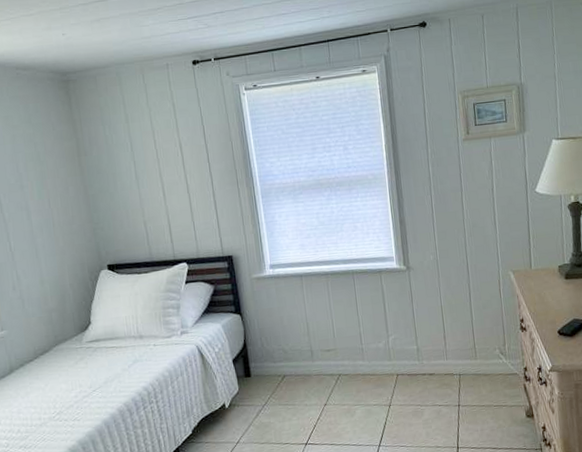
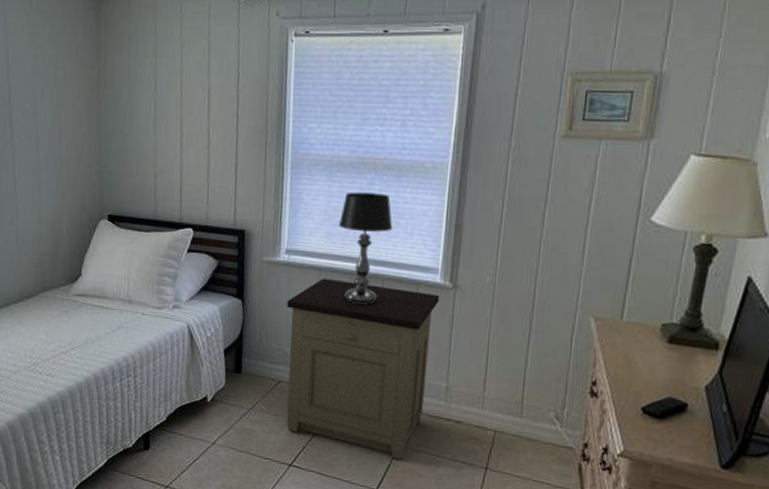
nightstand: none [278,277,404,417] -> present [286,278,440,460]
table lamp: none [308,205,353,298] -> present [338,192,393,305]

